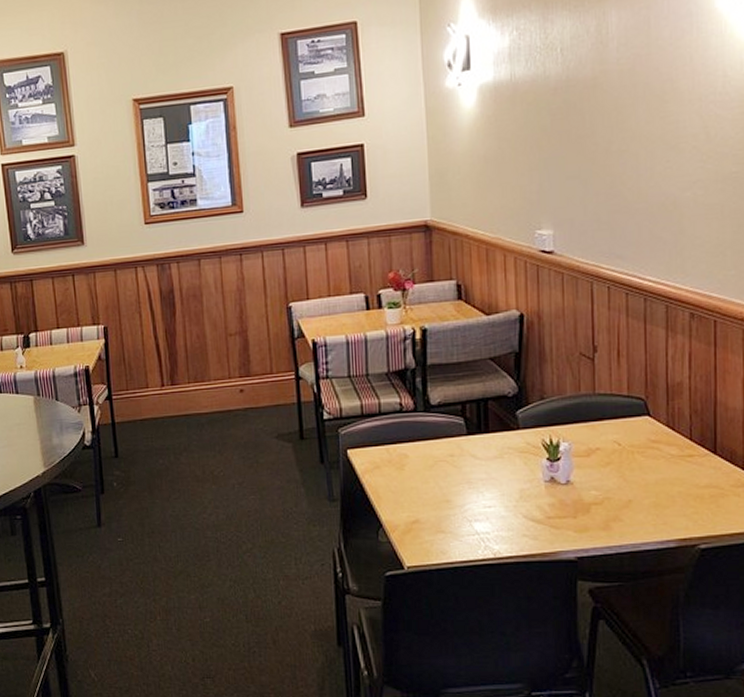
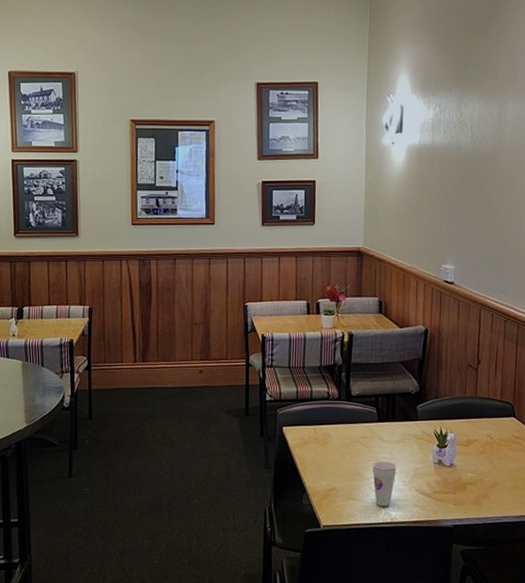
cup: none [465,483,496,540] -> present [373,461,397,507]

